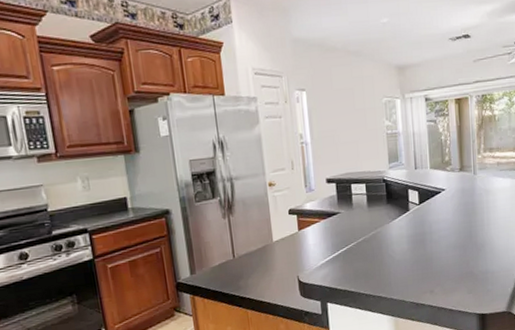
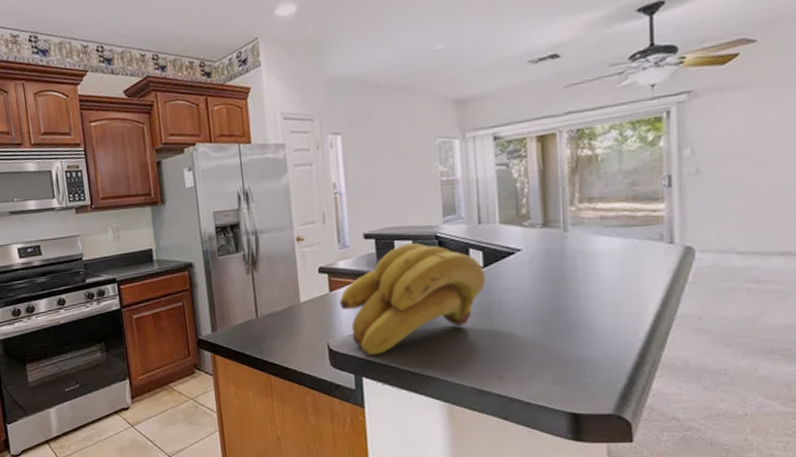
banana bunch: none [307,185,420,284] -> present [339,242,485,355]

